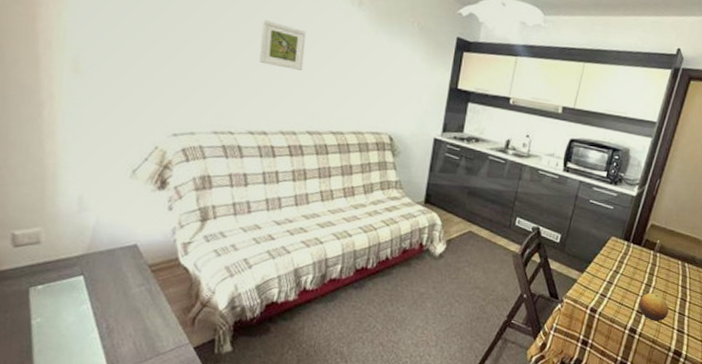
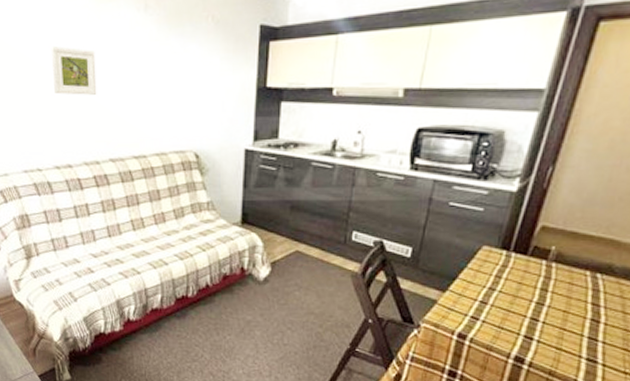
fruit: present [639,292,669,322] -> none [526,313,573,349]

